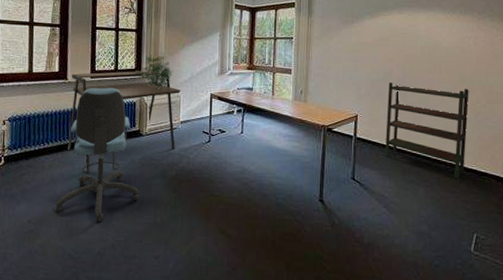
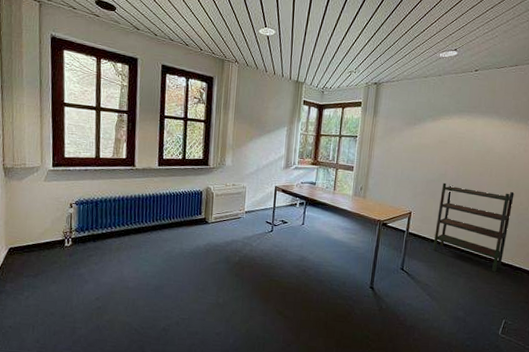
office chair: present [55,87,139,222] -> none [122,175,203,302]
desk: present [68,70,181,174] -> none [135,161,247,257]
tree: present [135,55,174,90] -> none [203,146,241,181]

